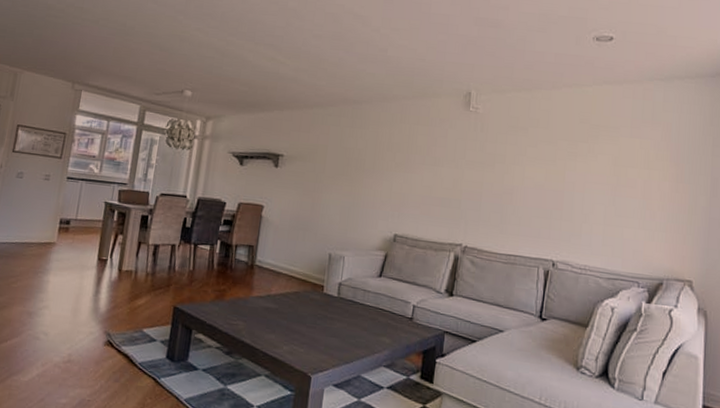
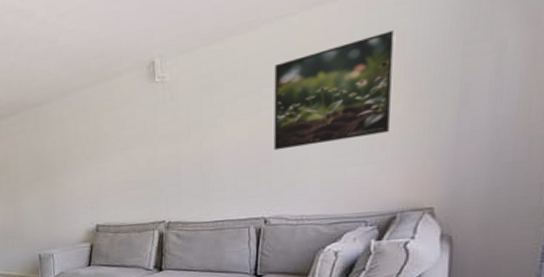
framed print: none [565,120,664,205] -> present [274,30,396,151]

